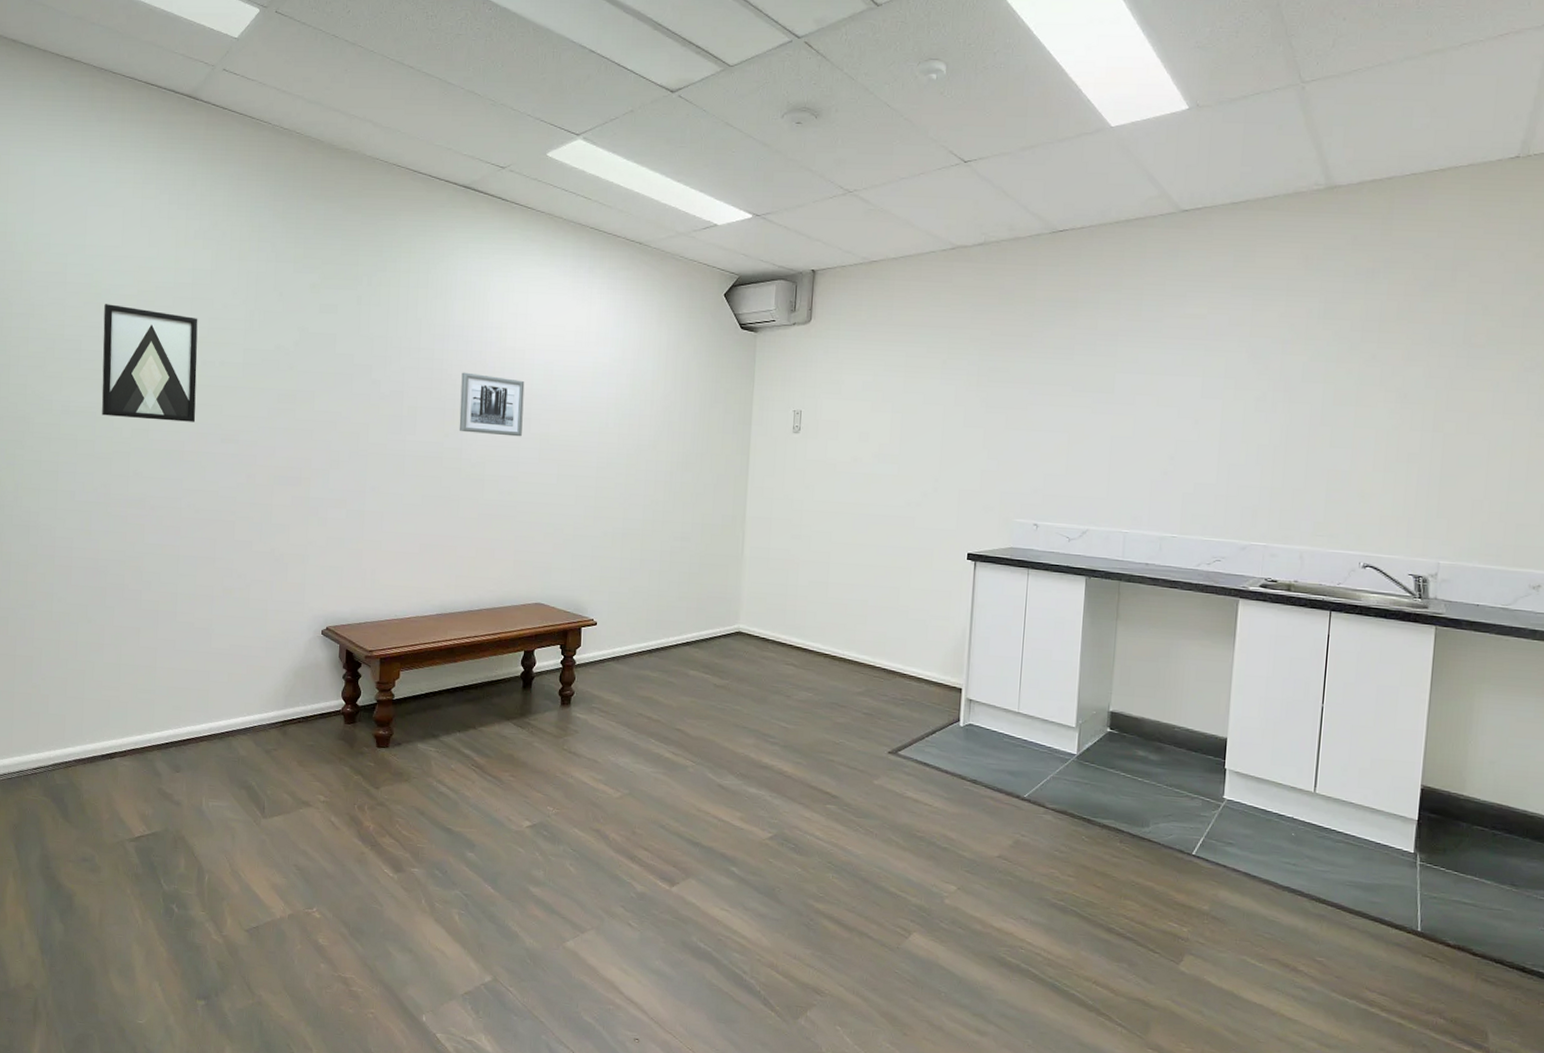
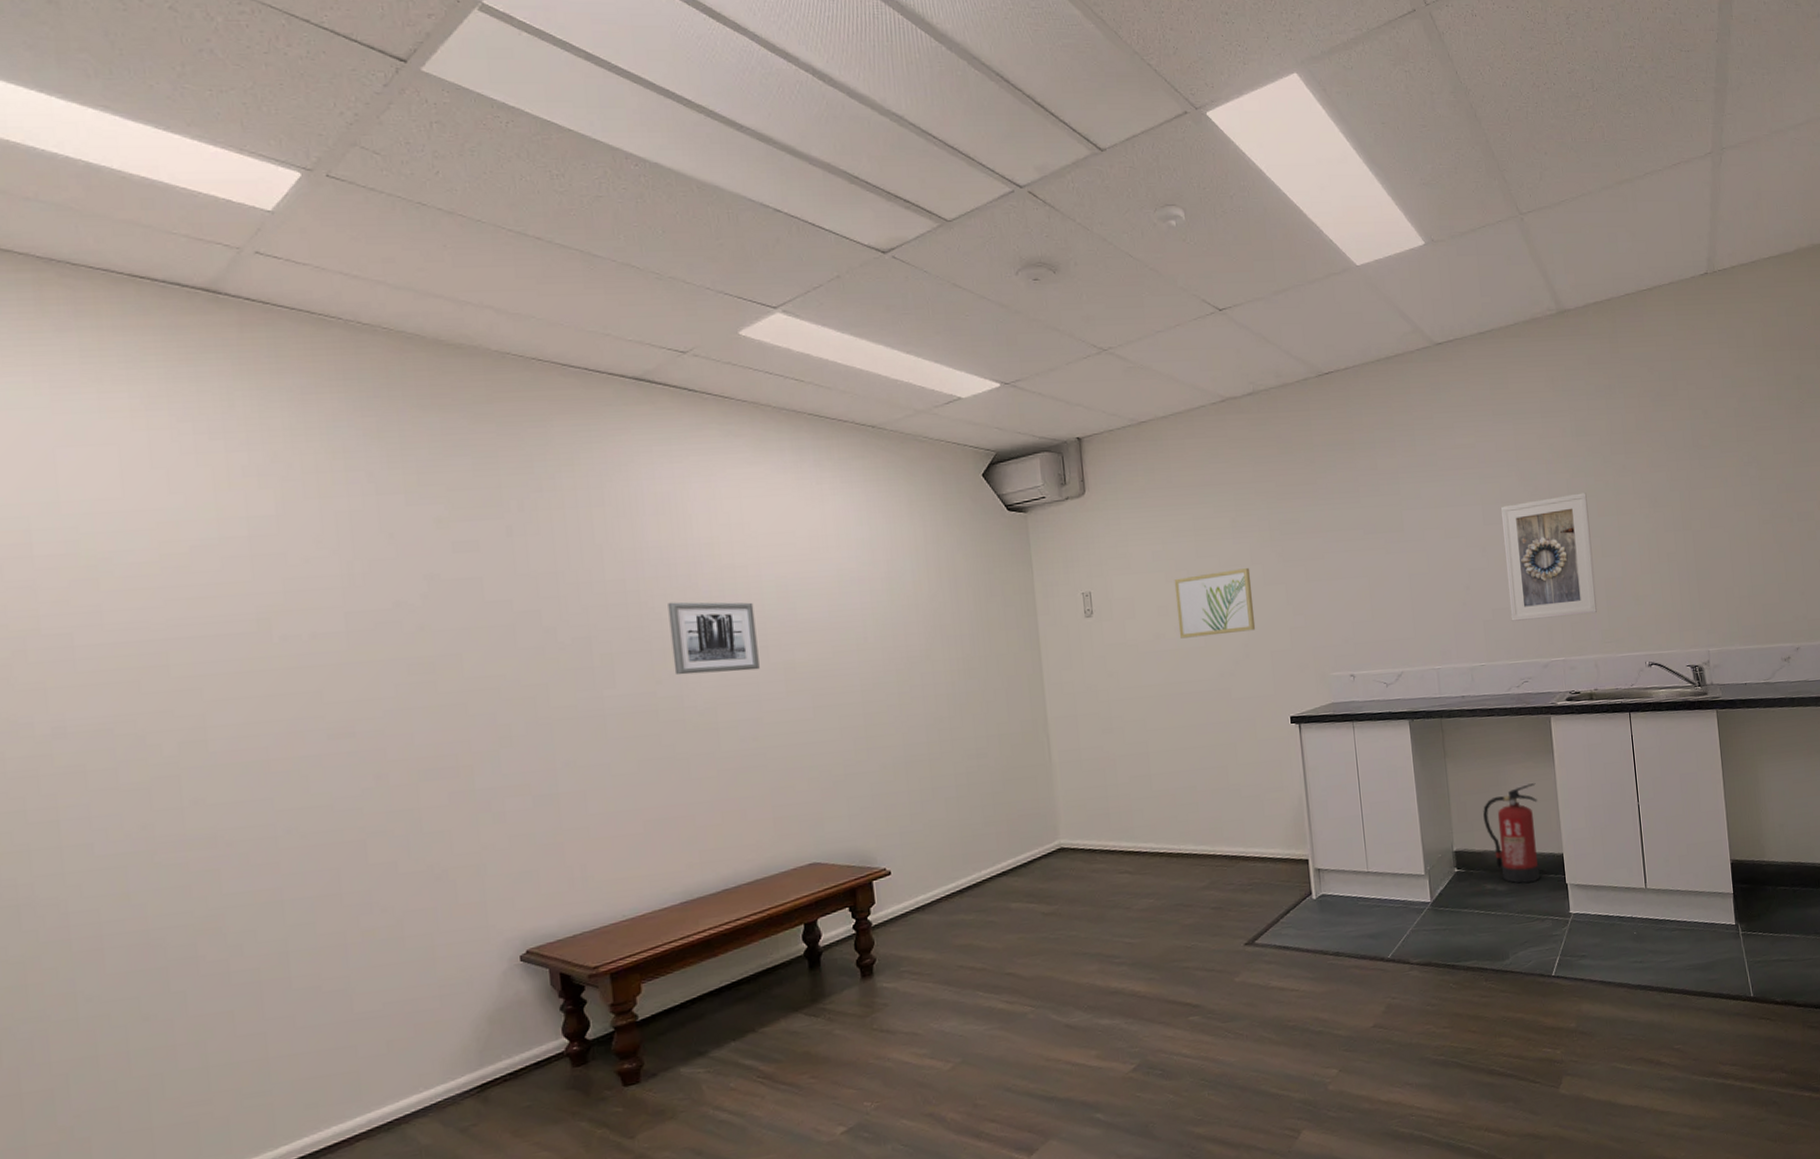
wall art: present [101,304,198,422] -> none [105,577,283,732]
wall art: none [875,408,952,468] -> present [1174,568,1256,639]
fire extinguisher: none [1147,662,1210,759] -> present [1483,783,1540,884]
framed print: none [1213,378,1324,504] -> present [1501,493,1597,621]

